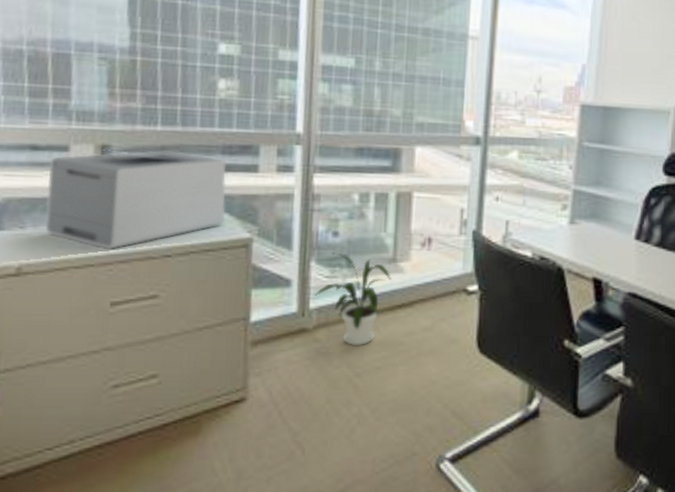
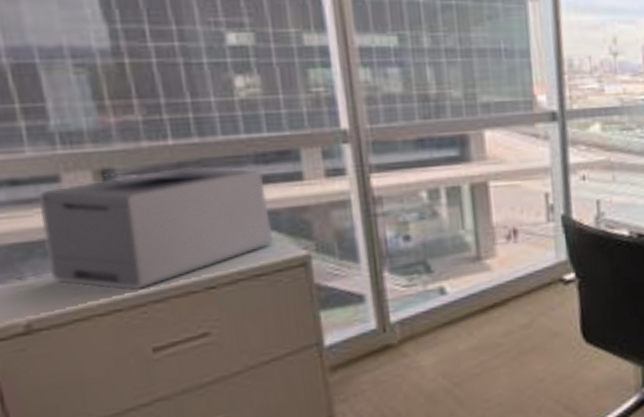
house plant: present [313,252,392,345] -> none [392,258,478,355]

